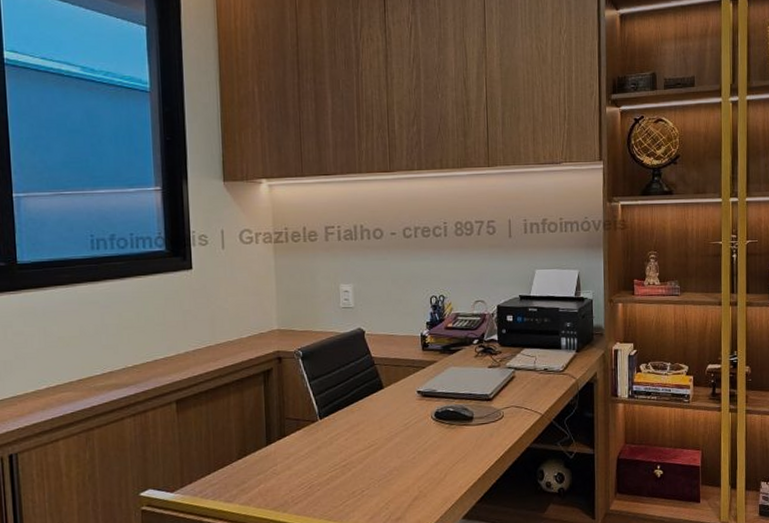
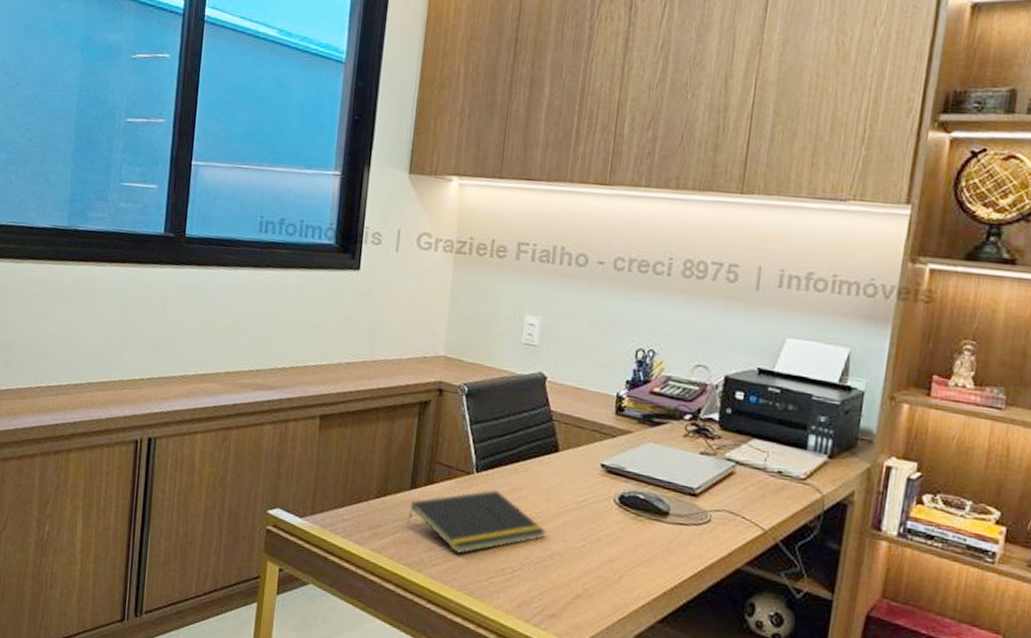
notepad: none [268,429,383,489] -> present [407,489,546,554]

